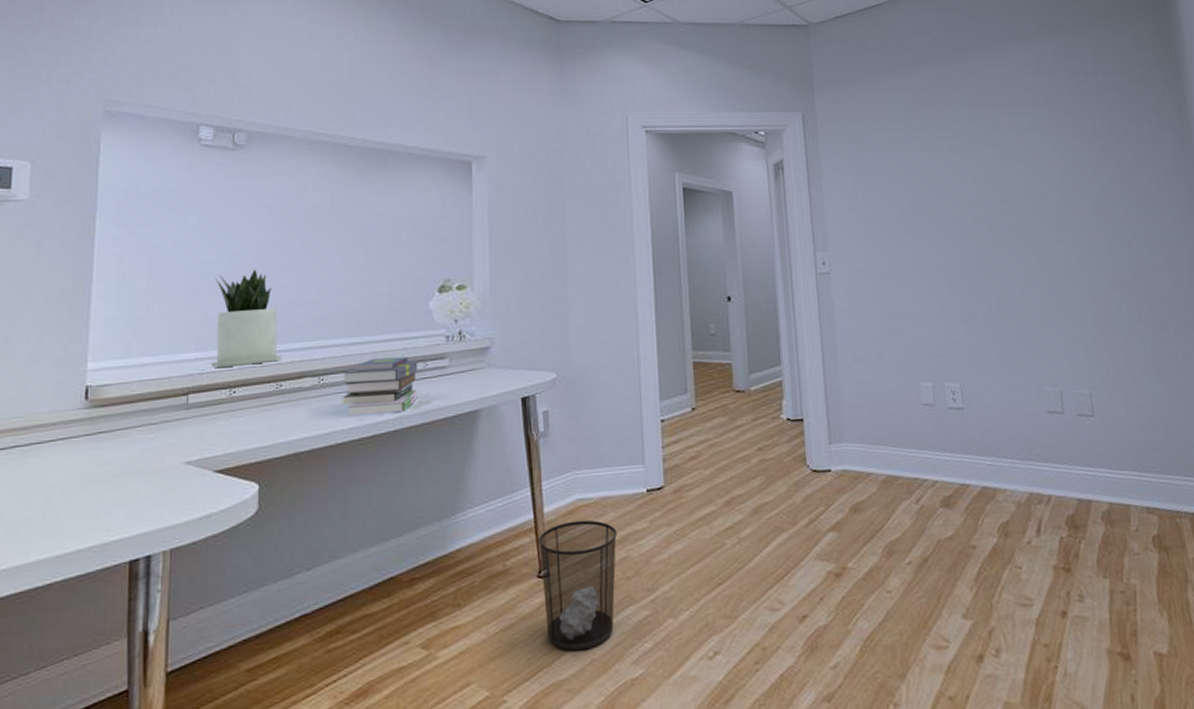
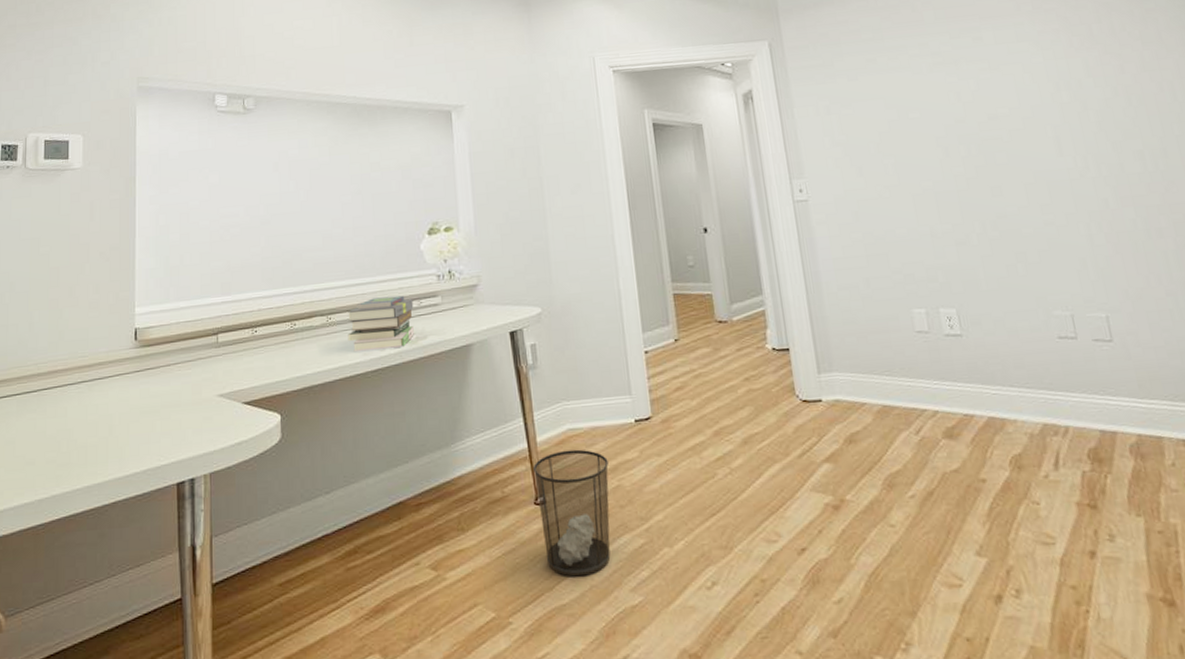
planter: present [210,269,283,369] -> none [234,220,295,310]

